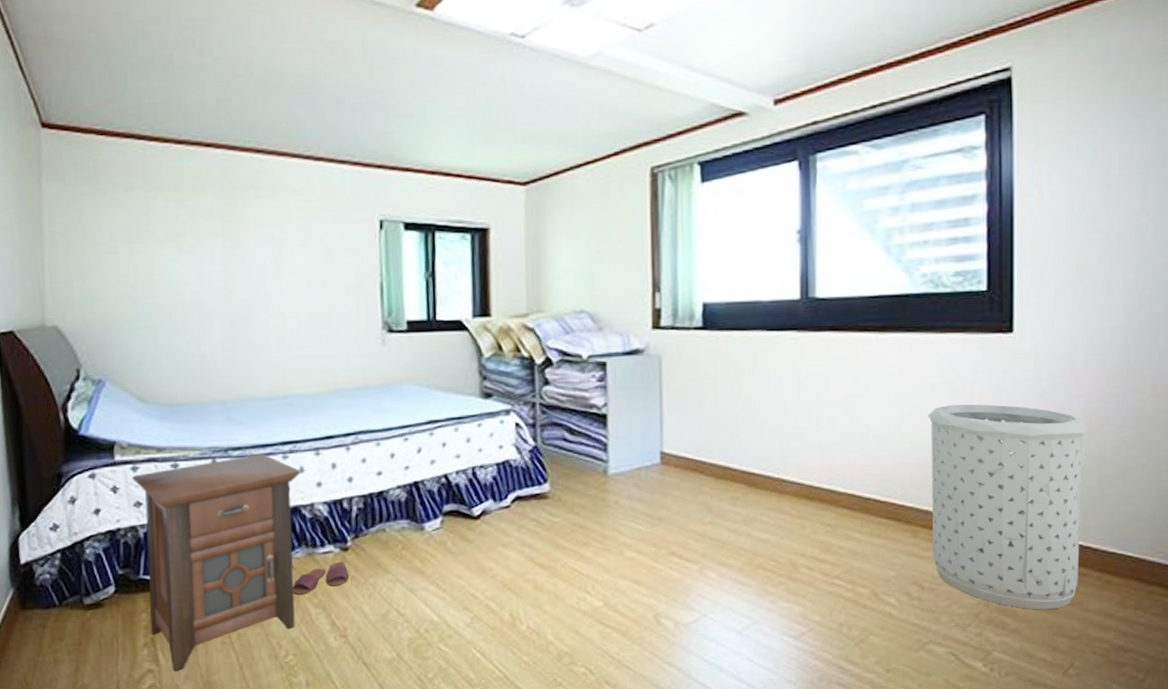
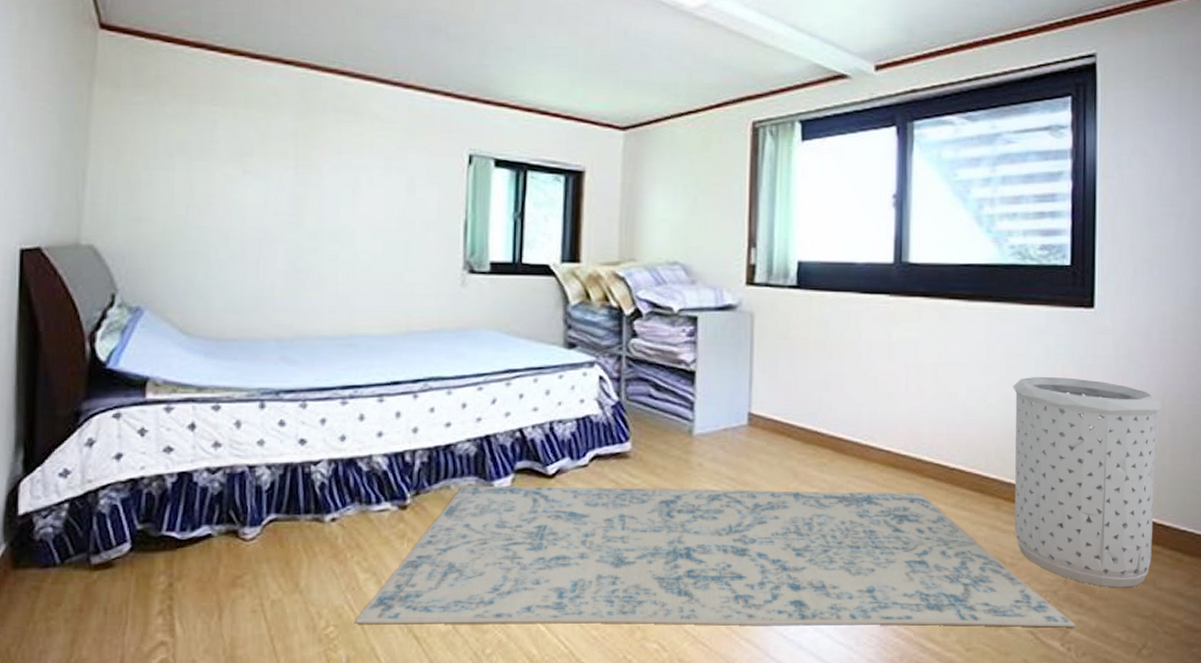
nightstand: present [132,453,301,672] -> none [165,397,361,645]
slippers: present [293,561,348,595] -> none [340,521,405,557]
rug: none [311,522,998,653] -> present [355,485,1076,628]

